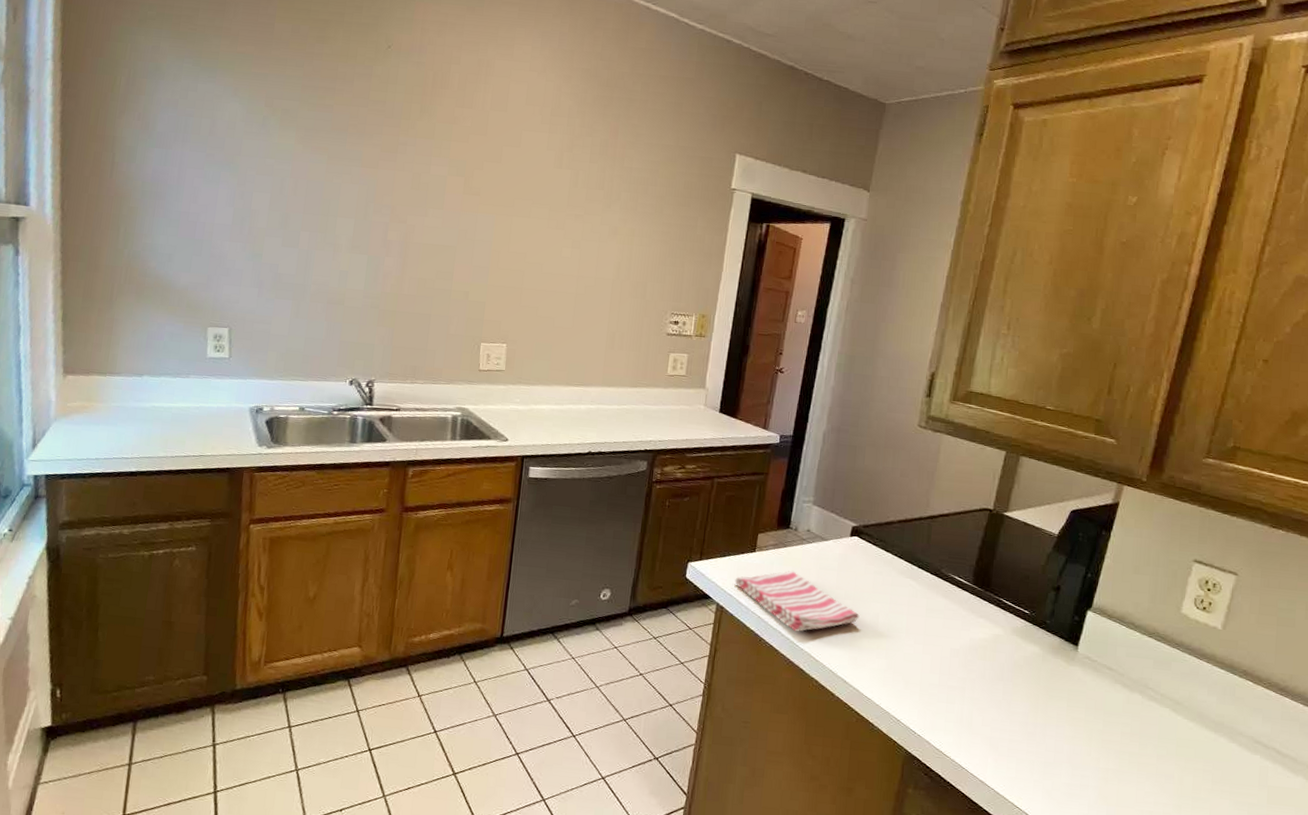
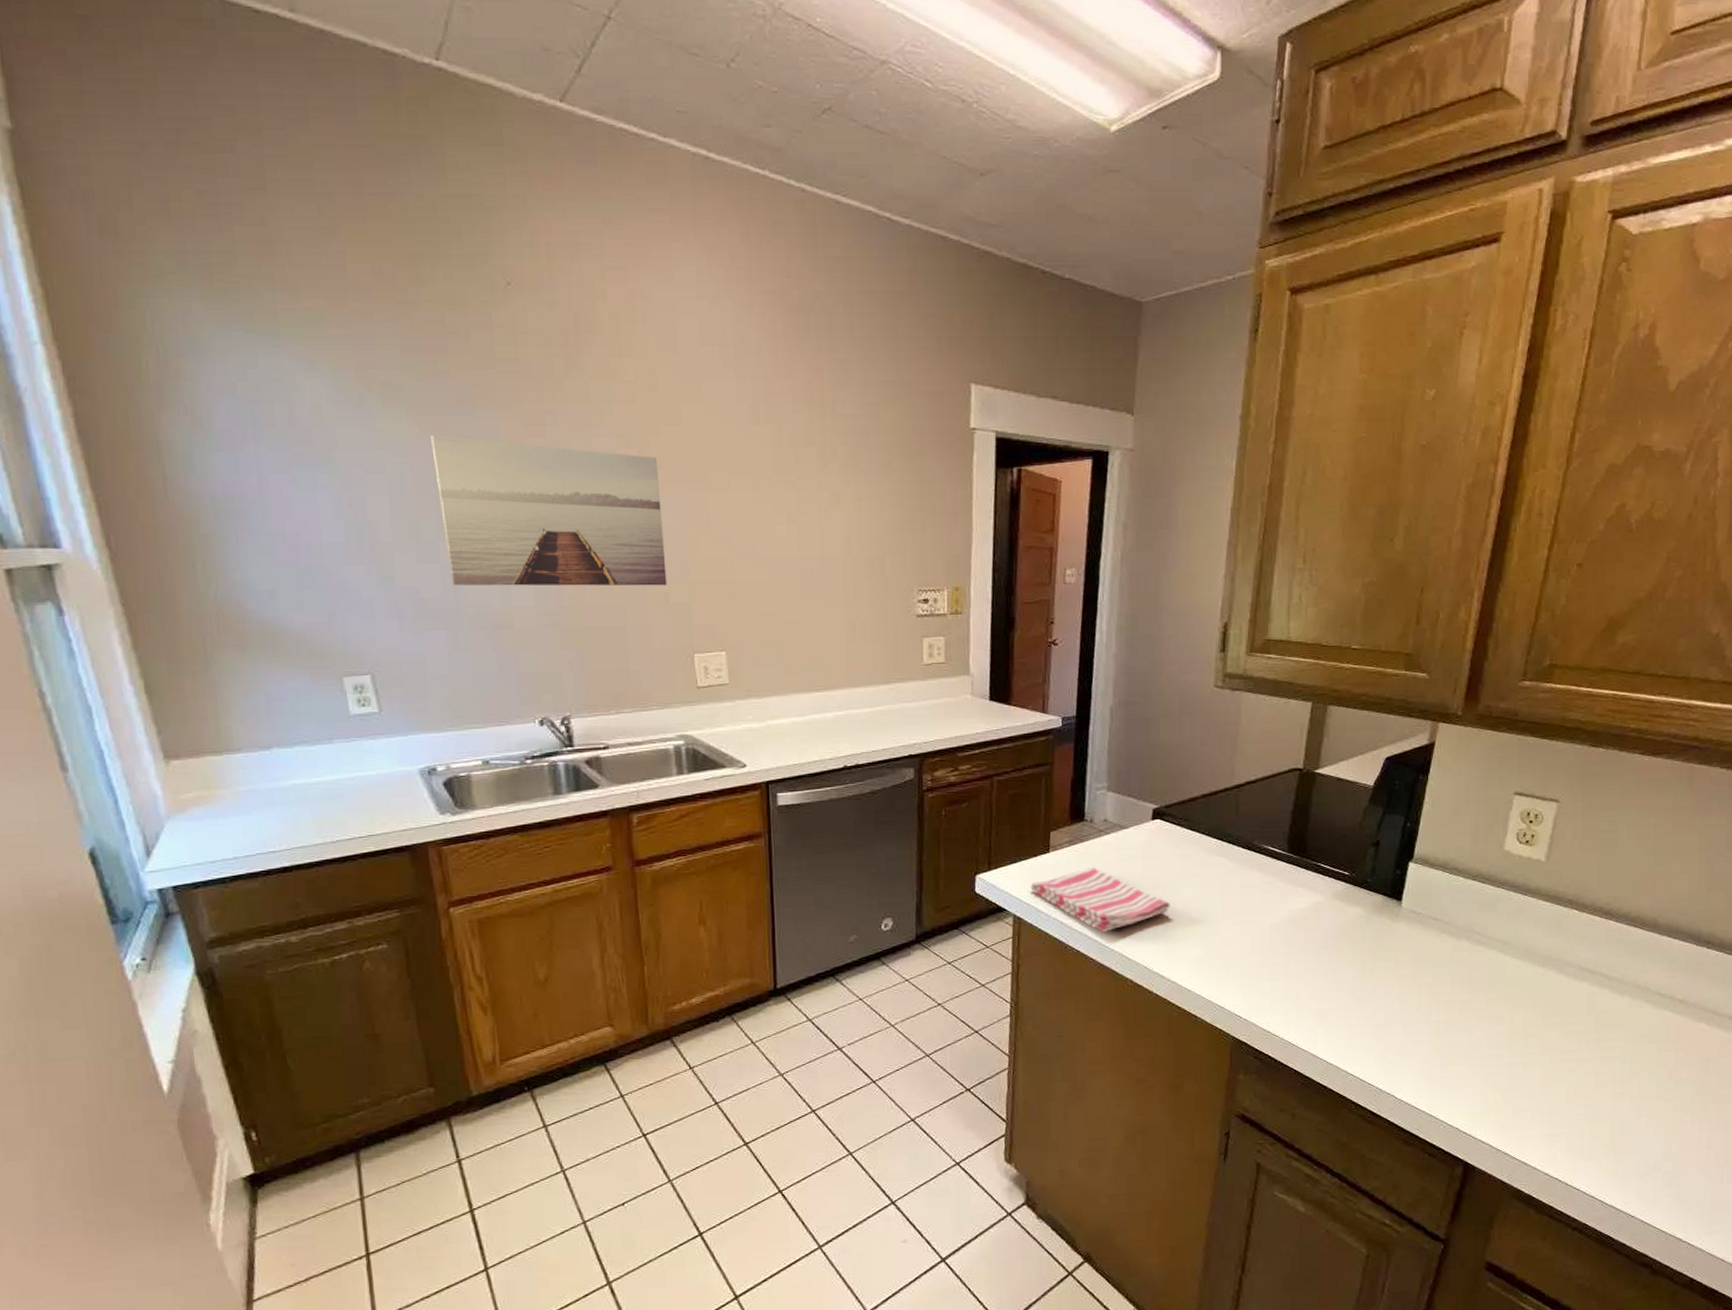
wall art: none [304,151,478,286] -> present [431,434,667,586]

